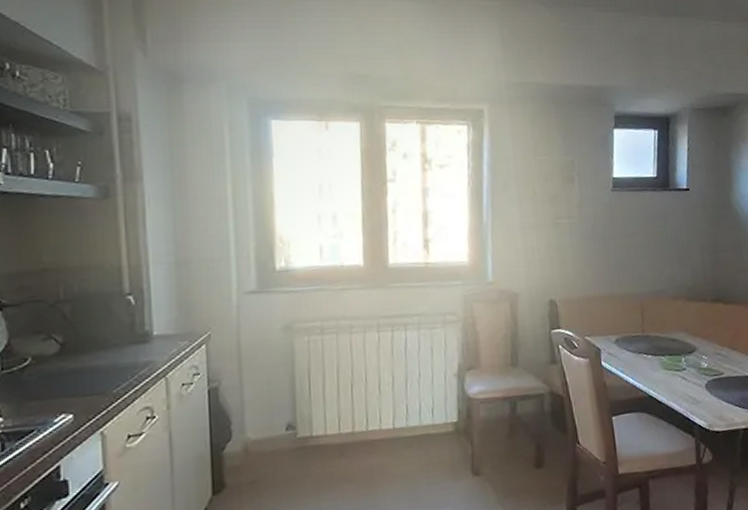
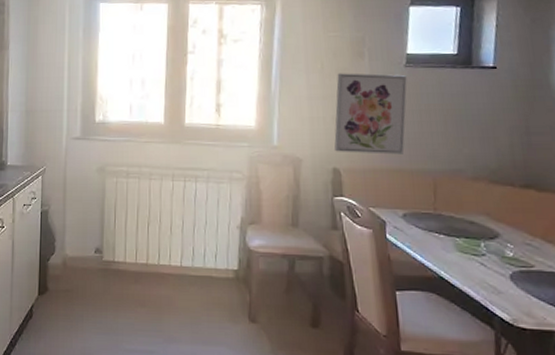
wall art: none [549,199,615,283] -> present [334,73,407,155]

